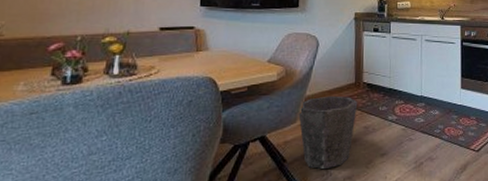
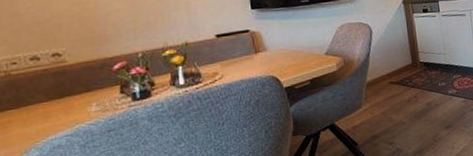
waste bin: present [298,95,358,170] -> none [362,77,418,148]

